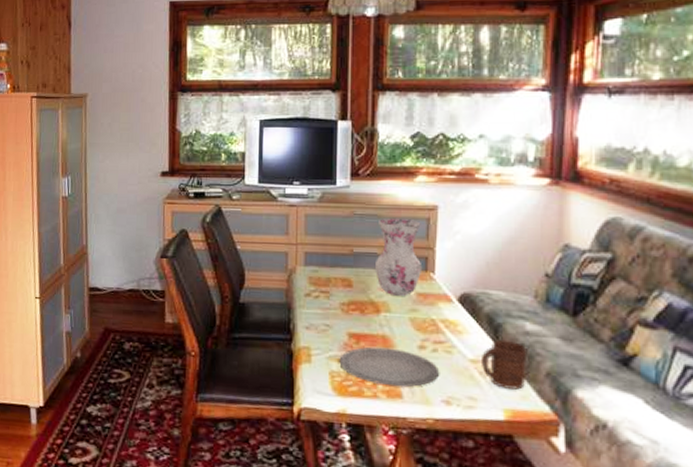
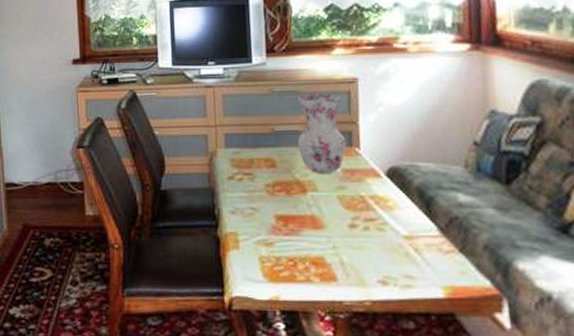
plate: present [339,346,440,388] -> none [268,228,374,269]
cup: present [482,340,526,390] -> none [415,214,463,265]

